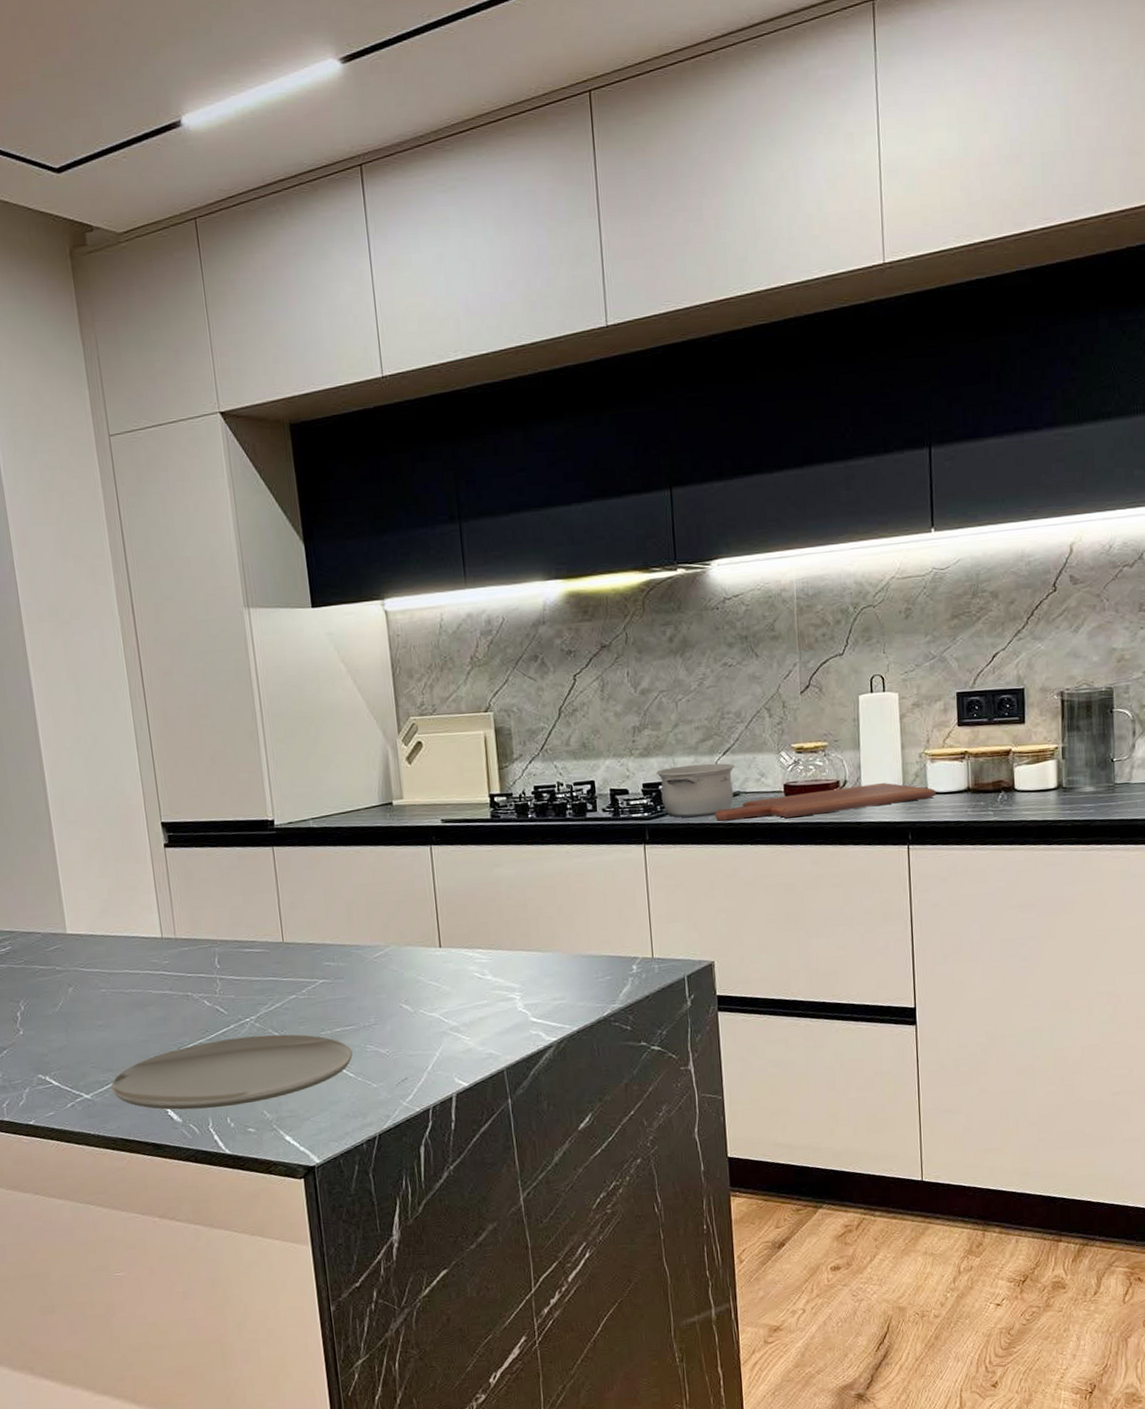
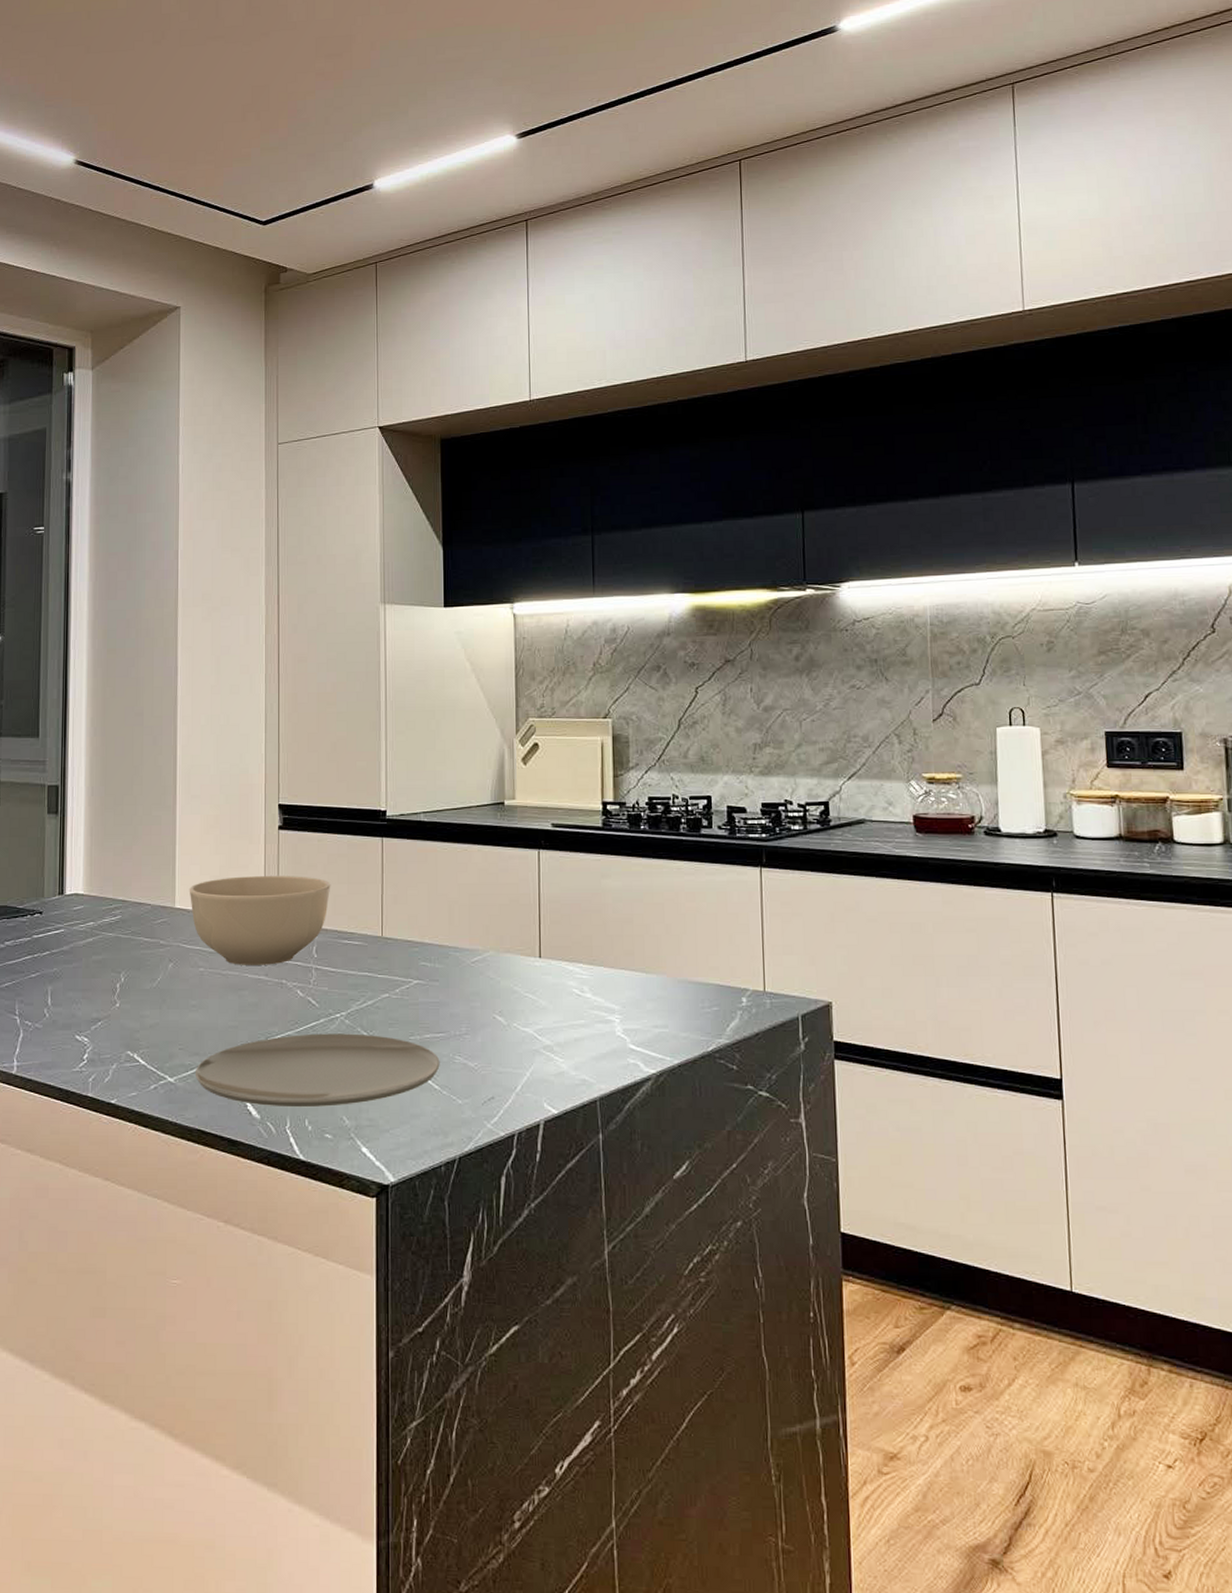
bowl: none [78,891,226,983] -> present [189,876,331,965]
cooking pot: present [657,763,735,818] -> none [777,787,860,843]
cutting board: present [715,782,936,822] -> none [837,821,1084,852]

